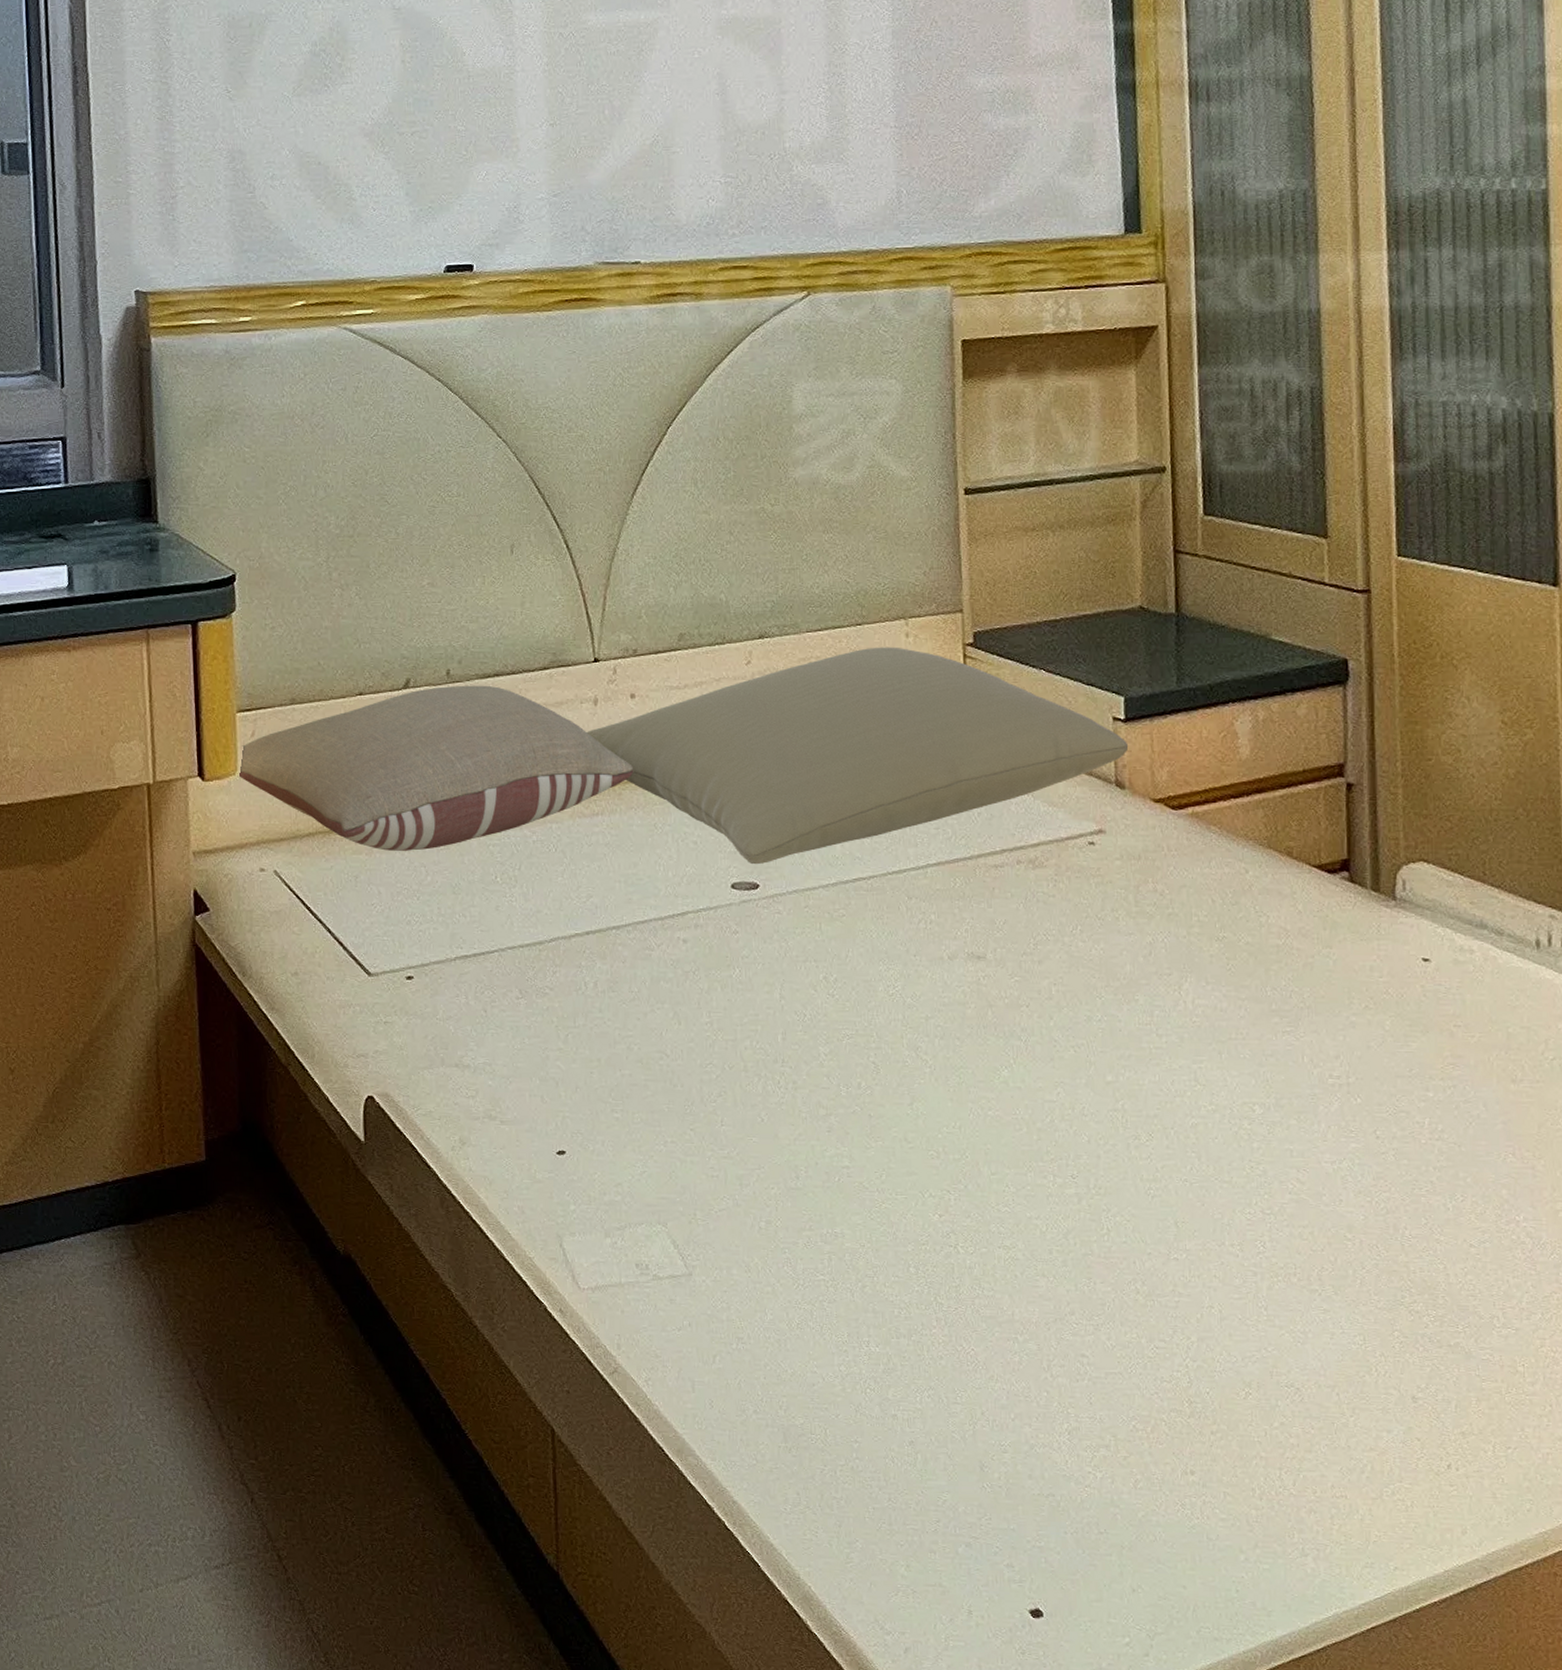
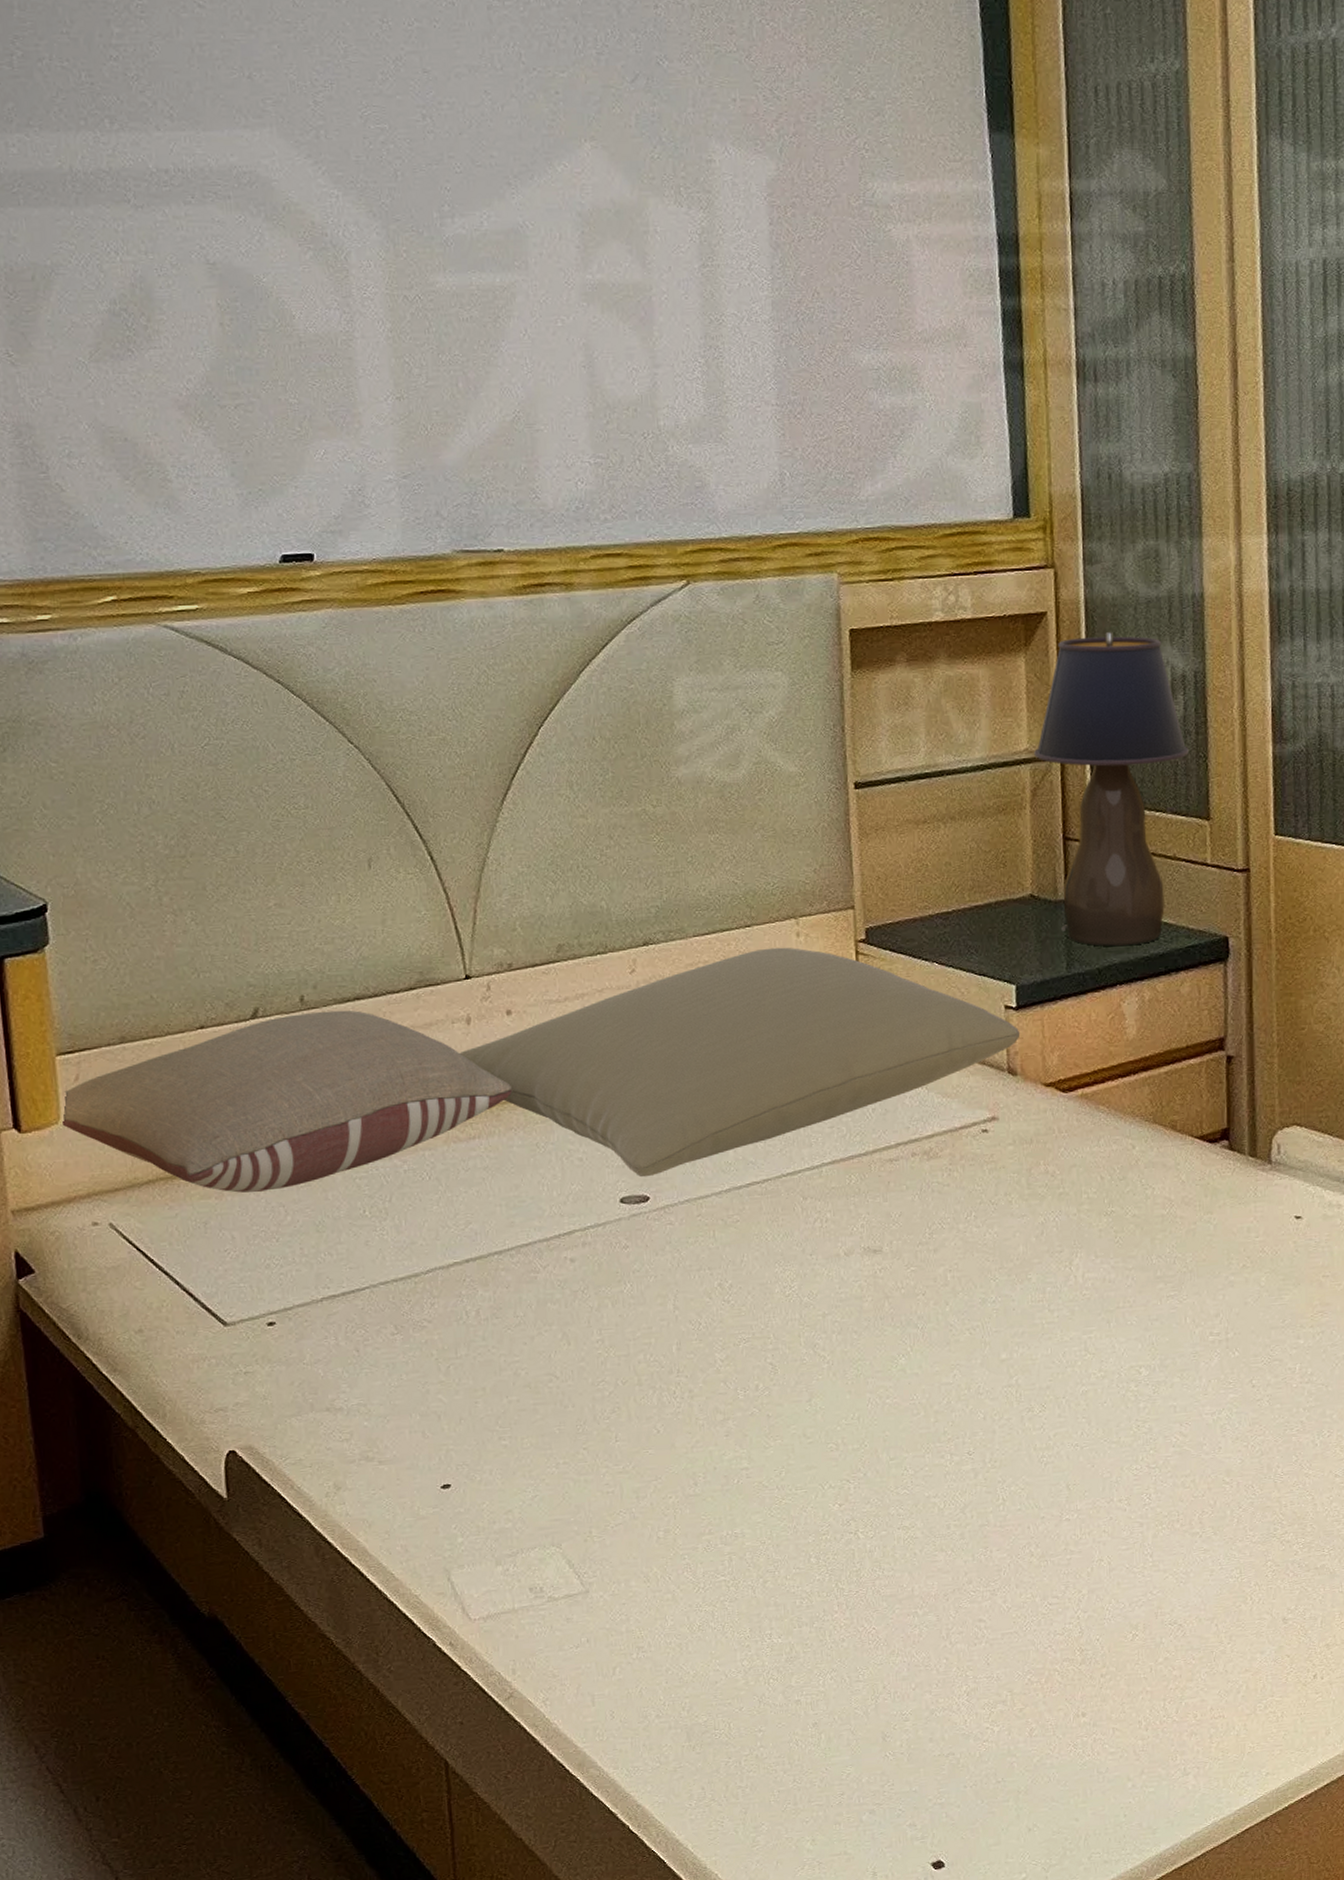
table lamp: none [1144,346,1305,663] -> present [1034,632,1189,947]

